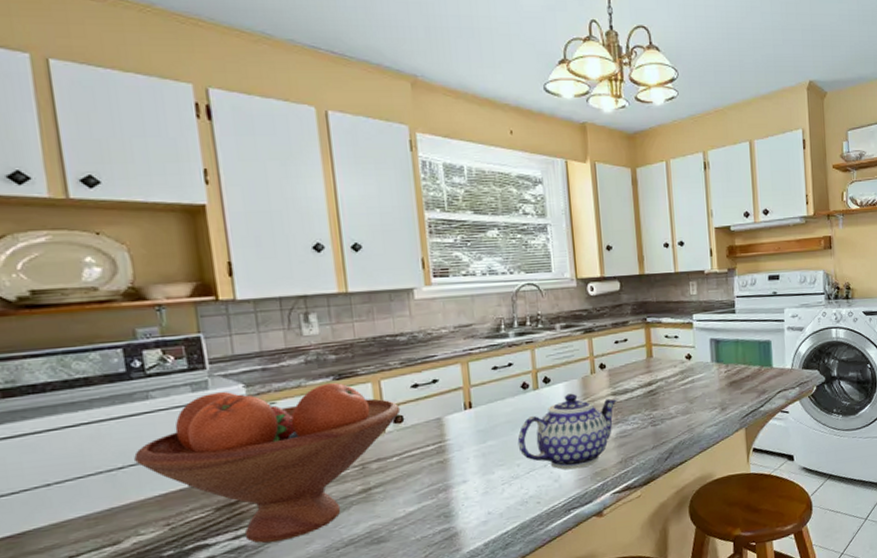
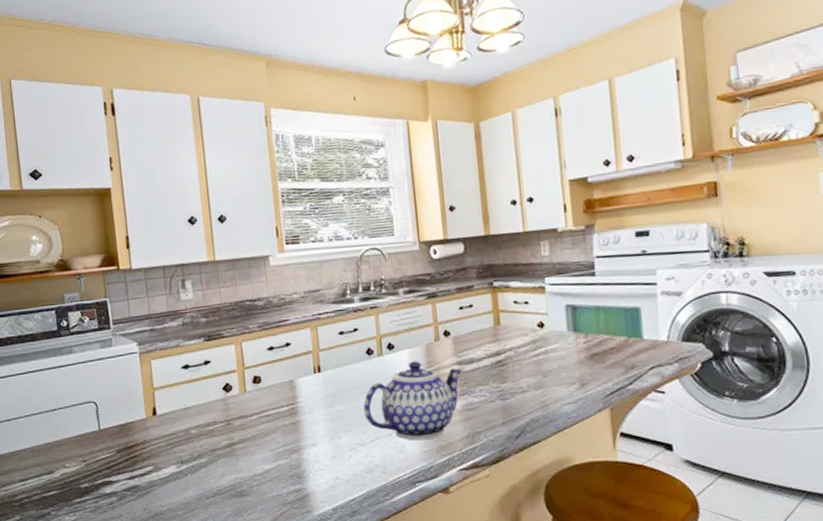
fruit bowl: present [134,382,401,544] -> none [62,343,259,486]

